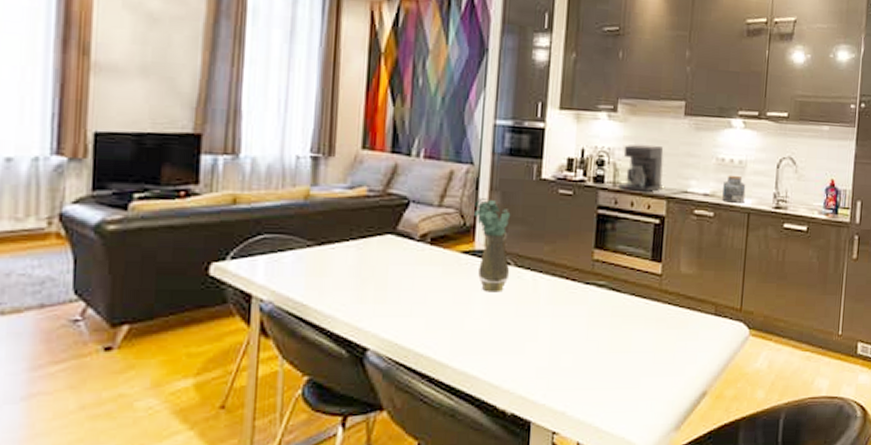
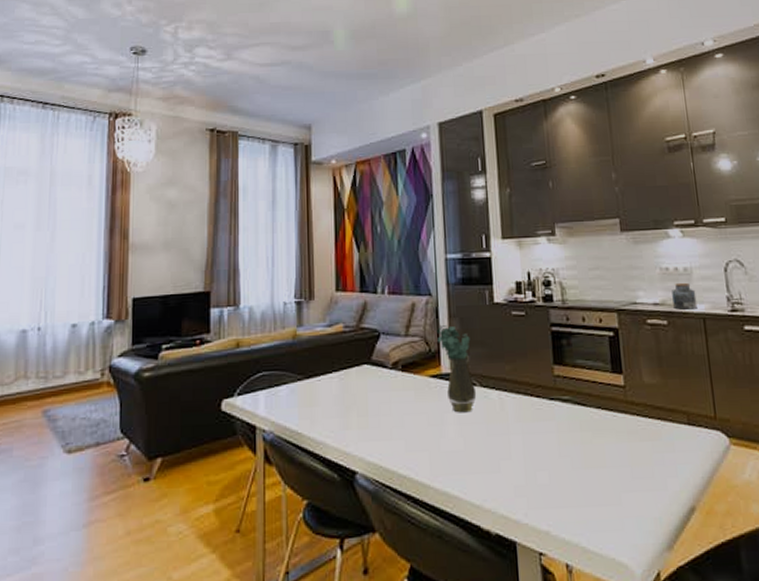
coffee maker: present [618,144,664,193] -> none [567,261,611,308]

